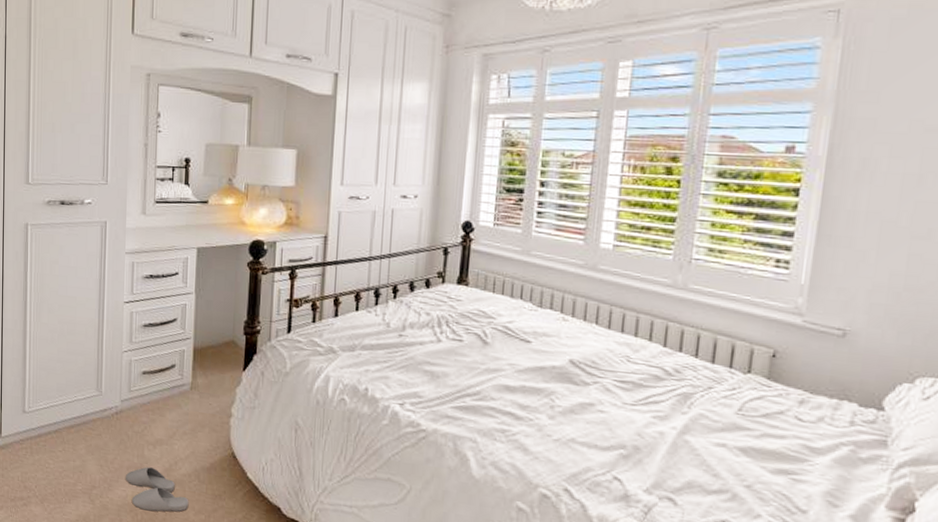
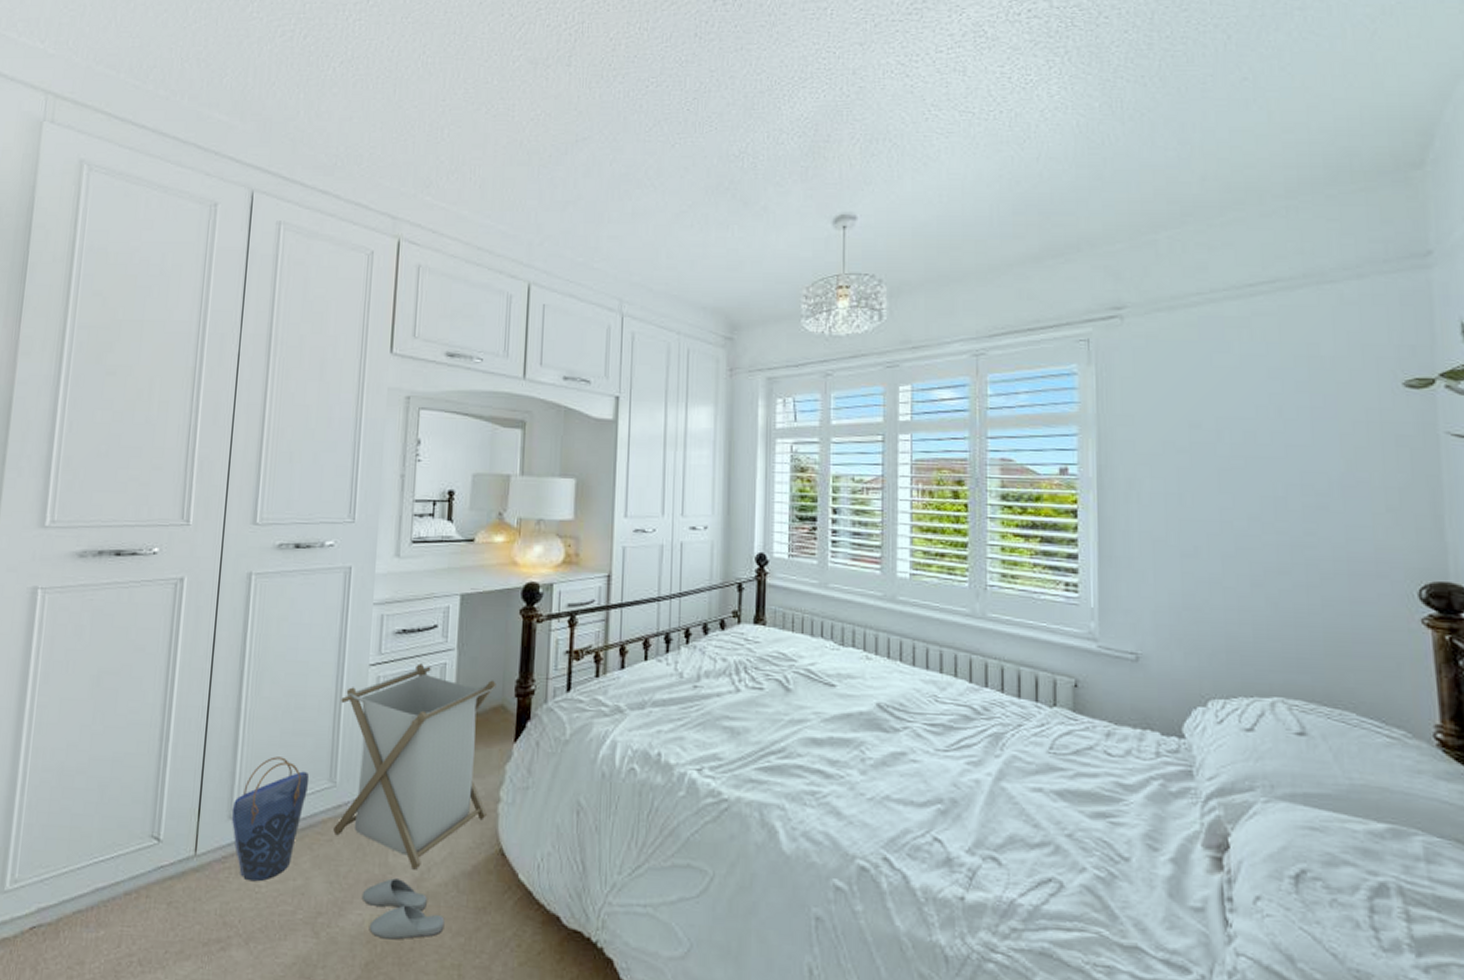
shopping bag: none [25,369,82,460] -> present [231,756,310,882]
laundry basket: none [101,303,228,462] -> present [333,663,496,870]

